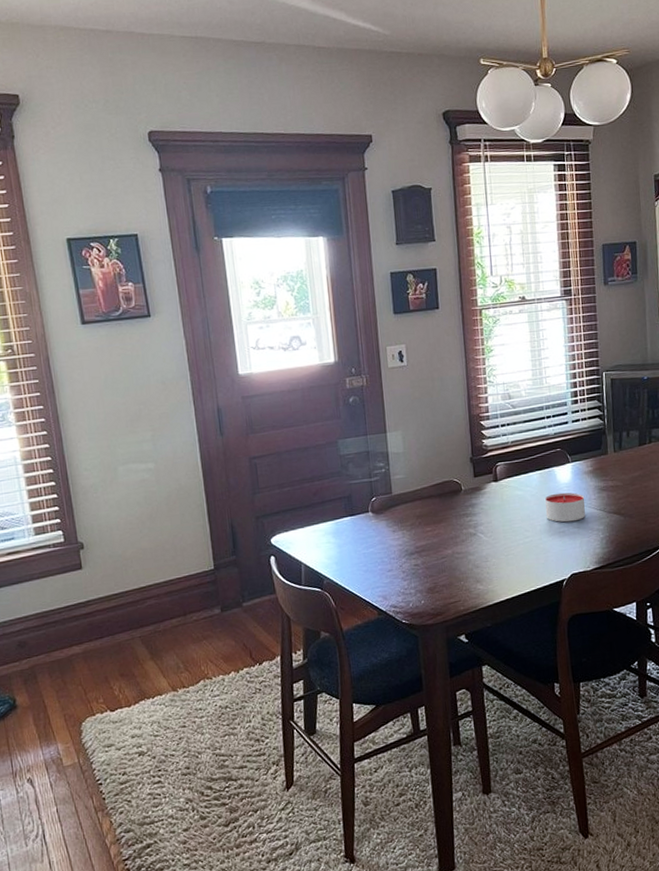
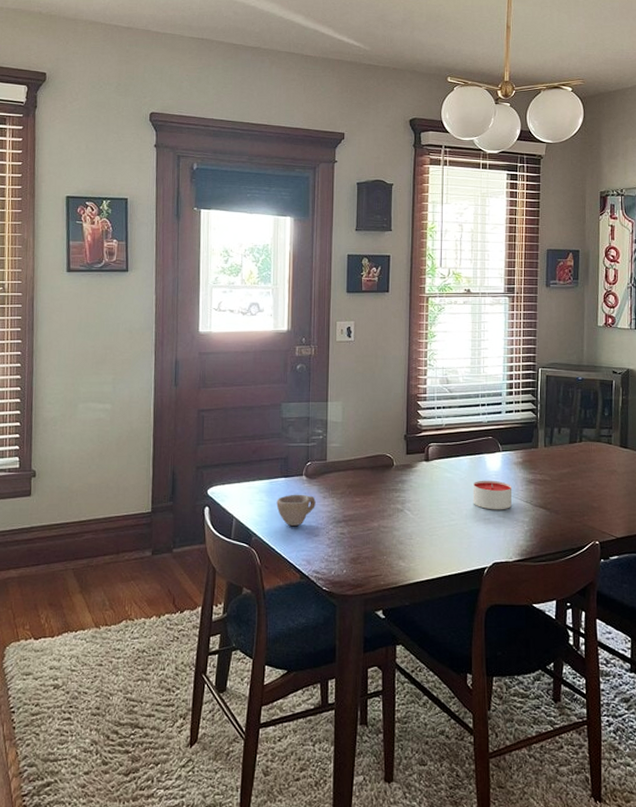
cup: none [344,530,386,565] -> present [276,494,316,527]

